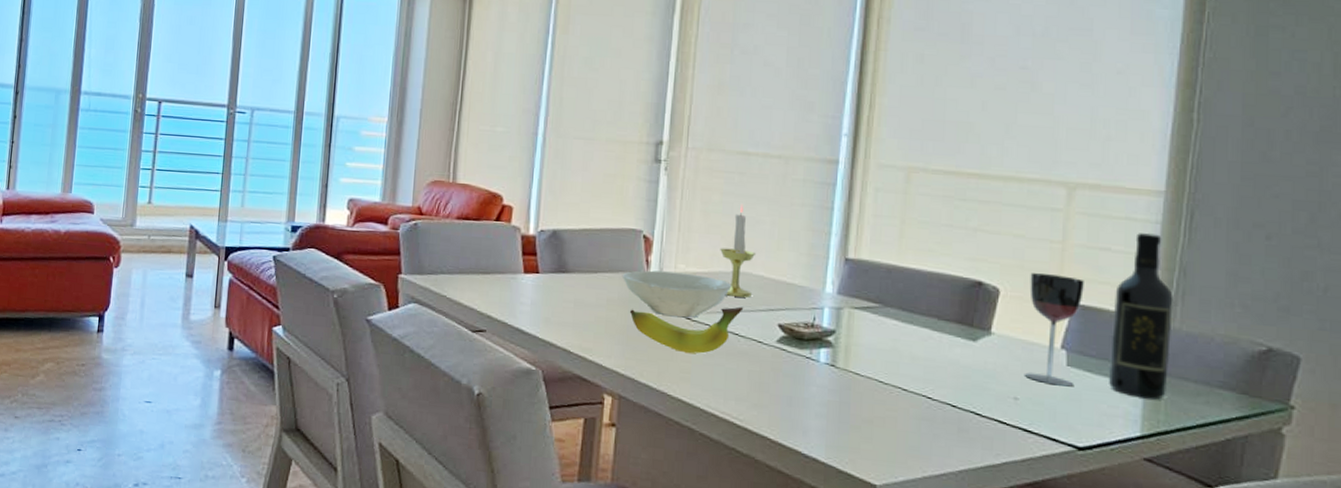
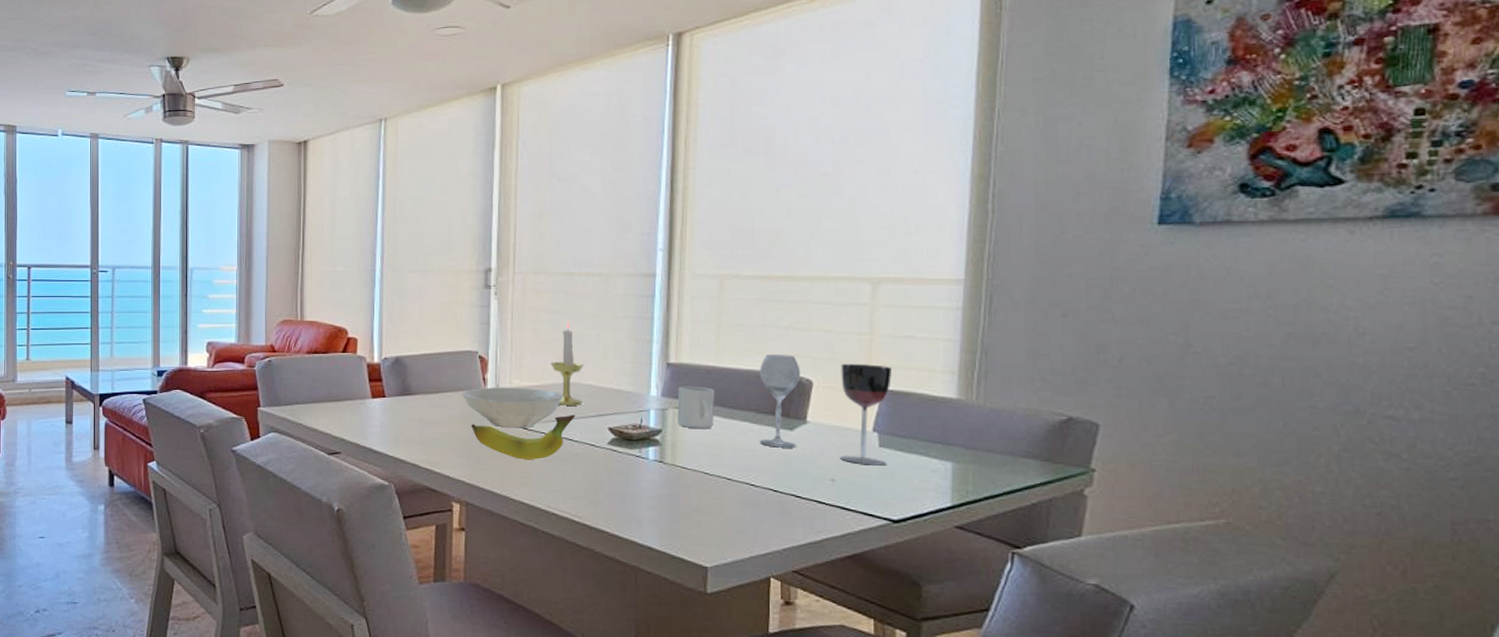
cup: none [853,284,894,334] -> present [677,386,714,429]
wineglass: none [939,257,987,361] -> present [759,354,801,448]
wine bottle: present [1109,232,1175,399] -> none [919,318,978,471]

